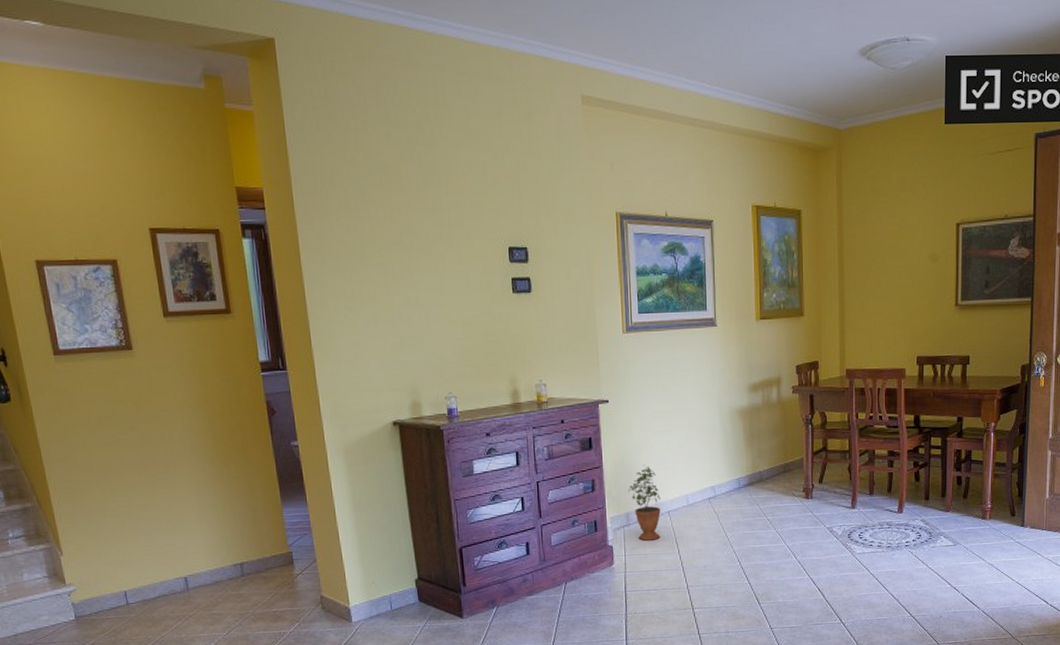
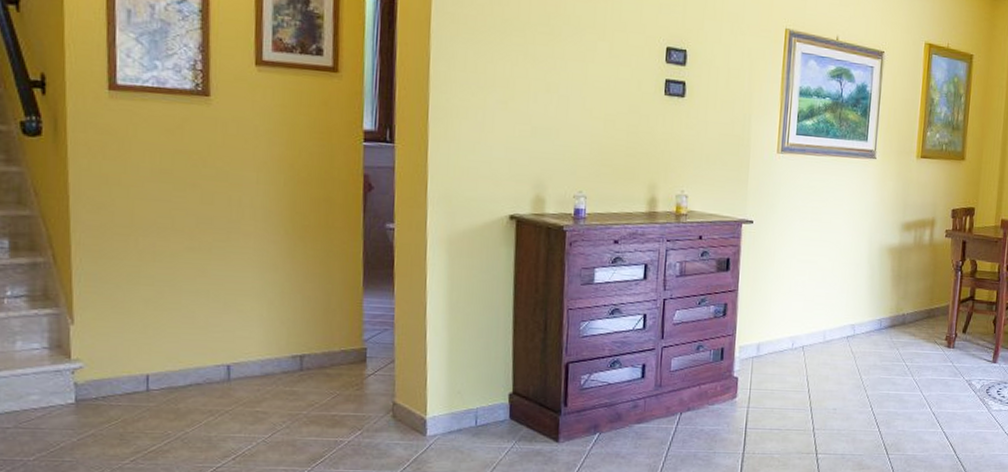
potted plant: present [628,465,661,541] -> none [762,294,796,376]

